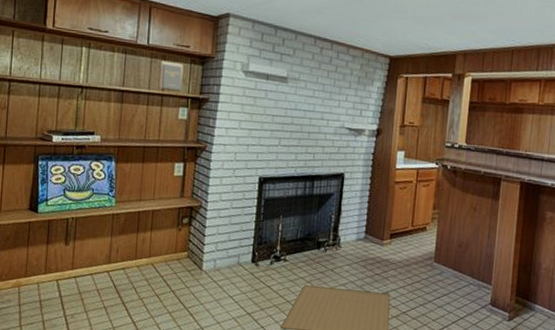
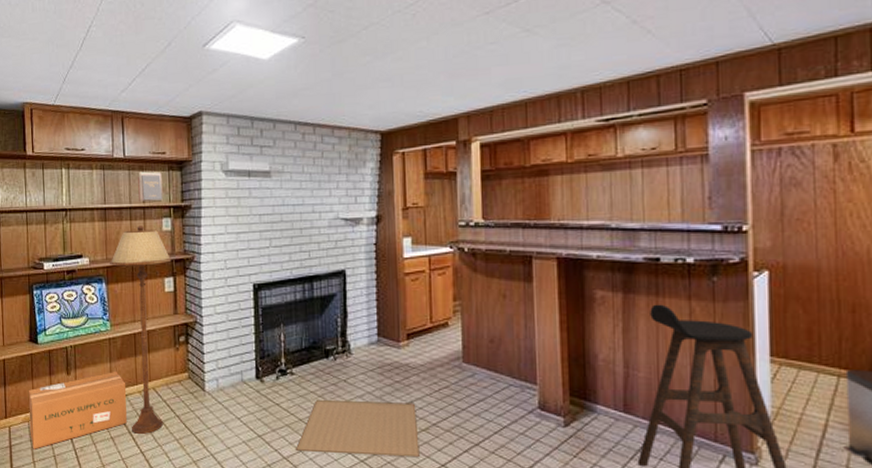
box: none [19,245,125,314] -> present [28,372,127,450]
floor lamp: none [121,111,184,306] -> present [110,225,172,434]

